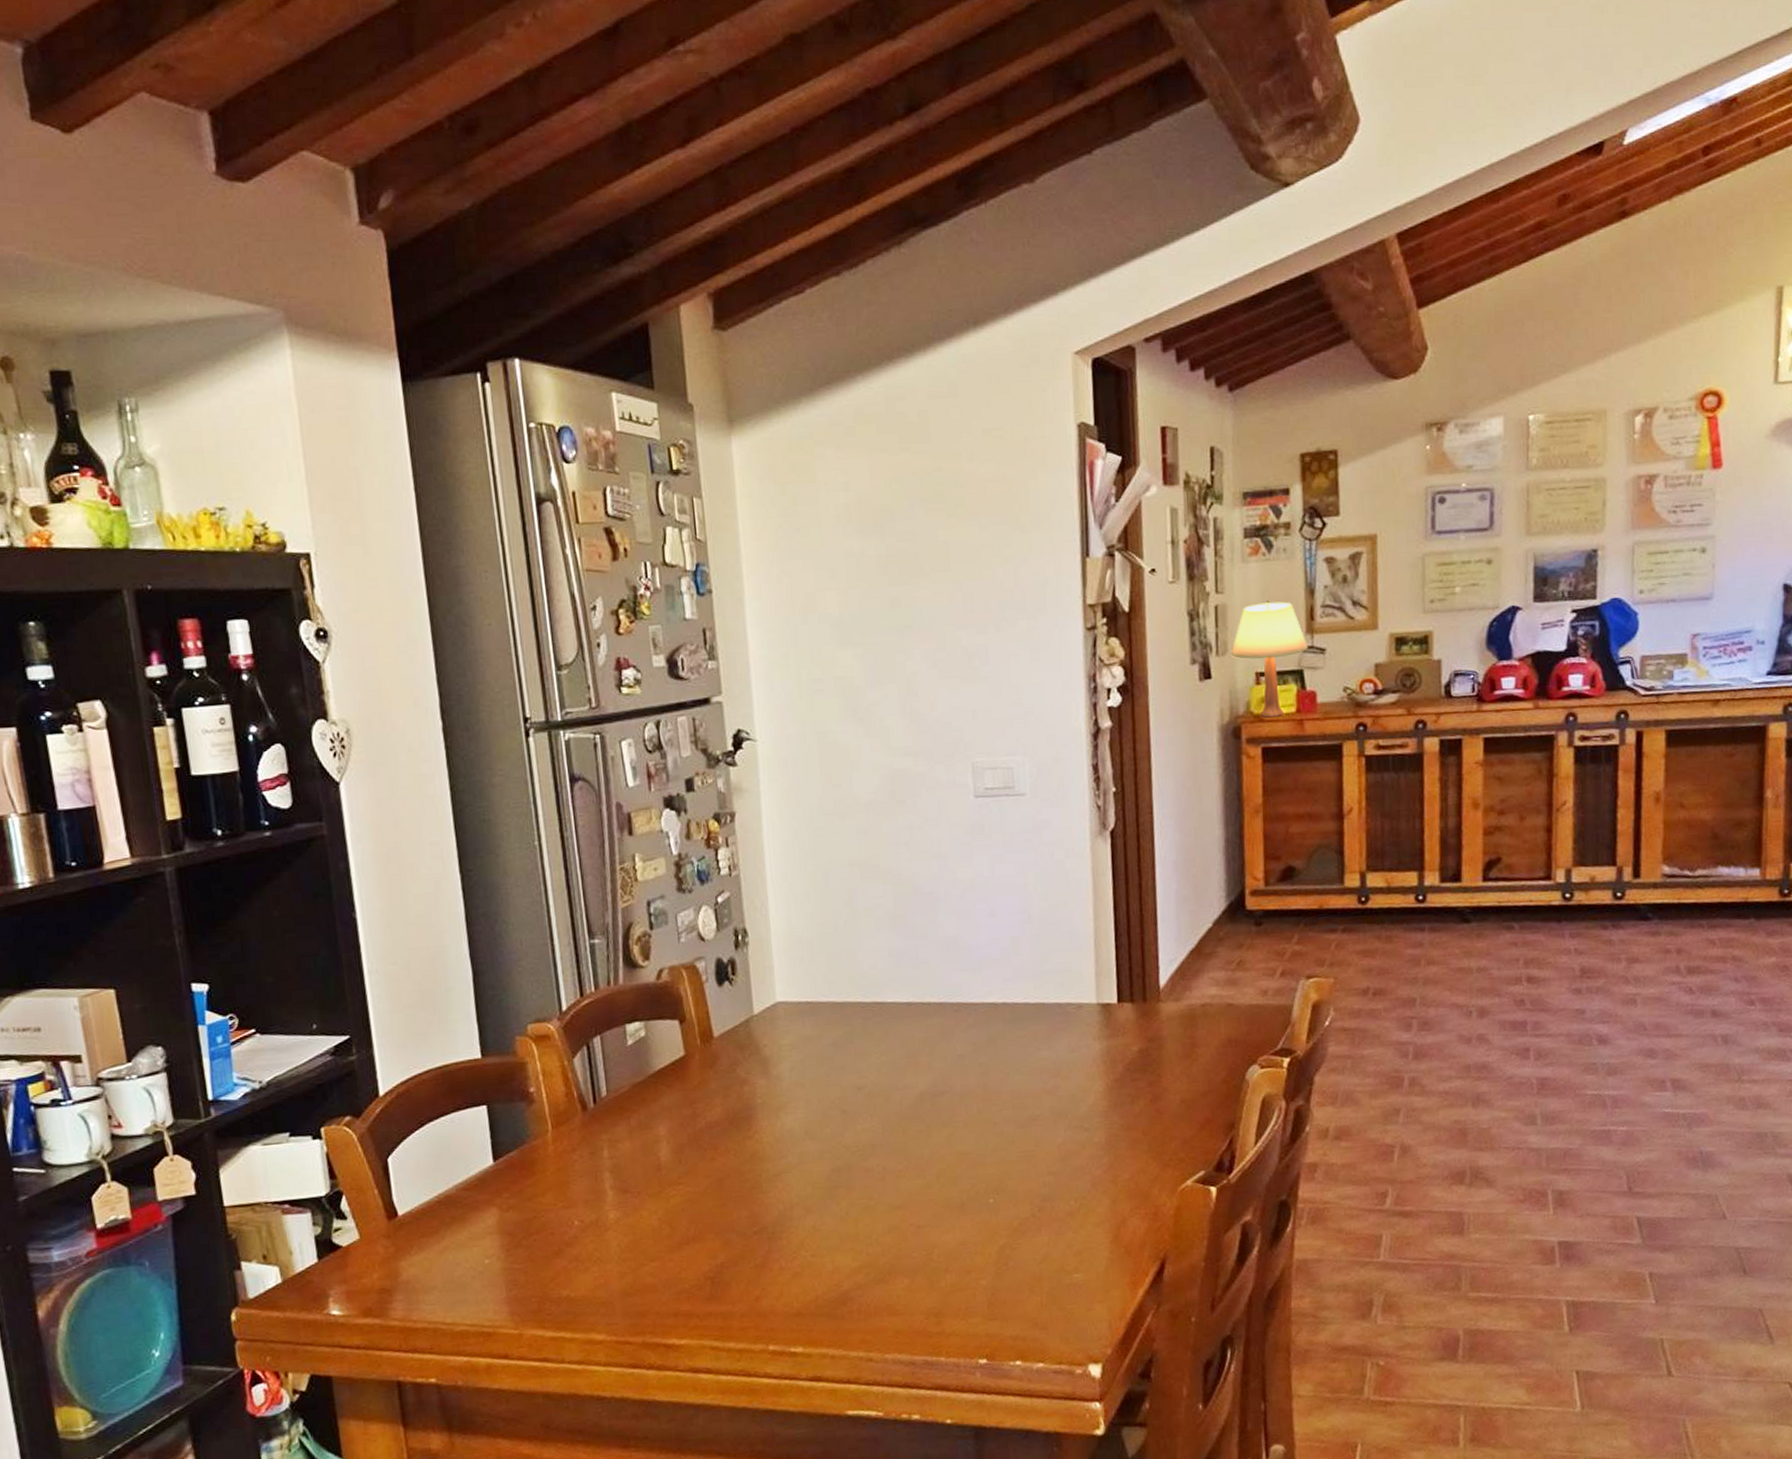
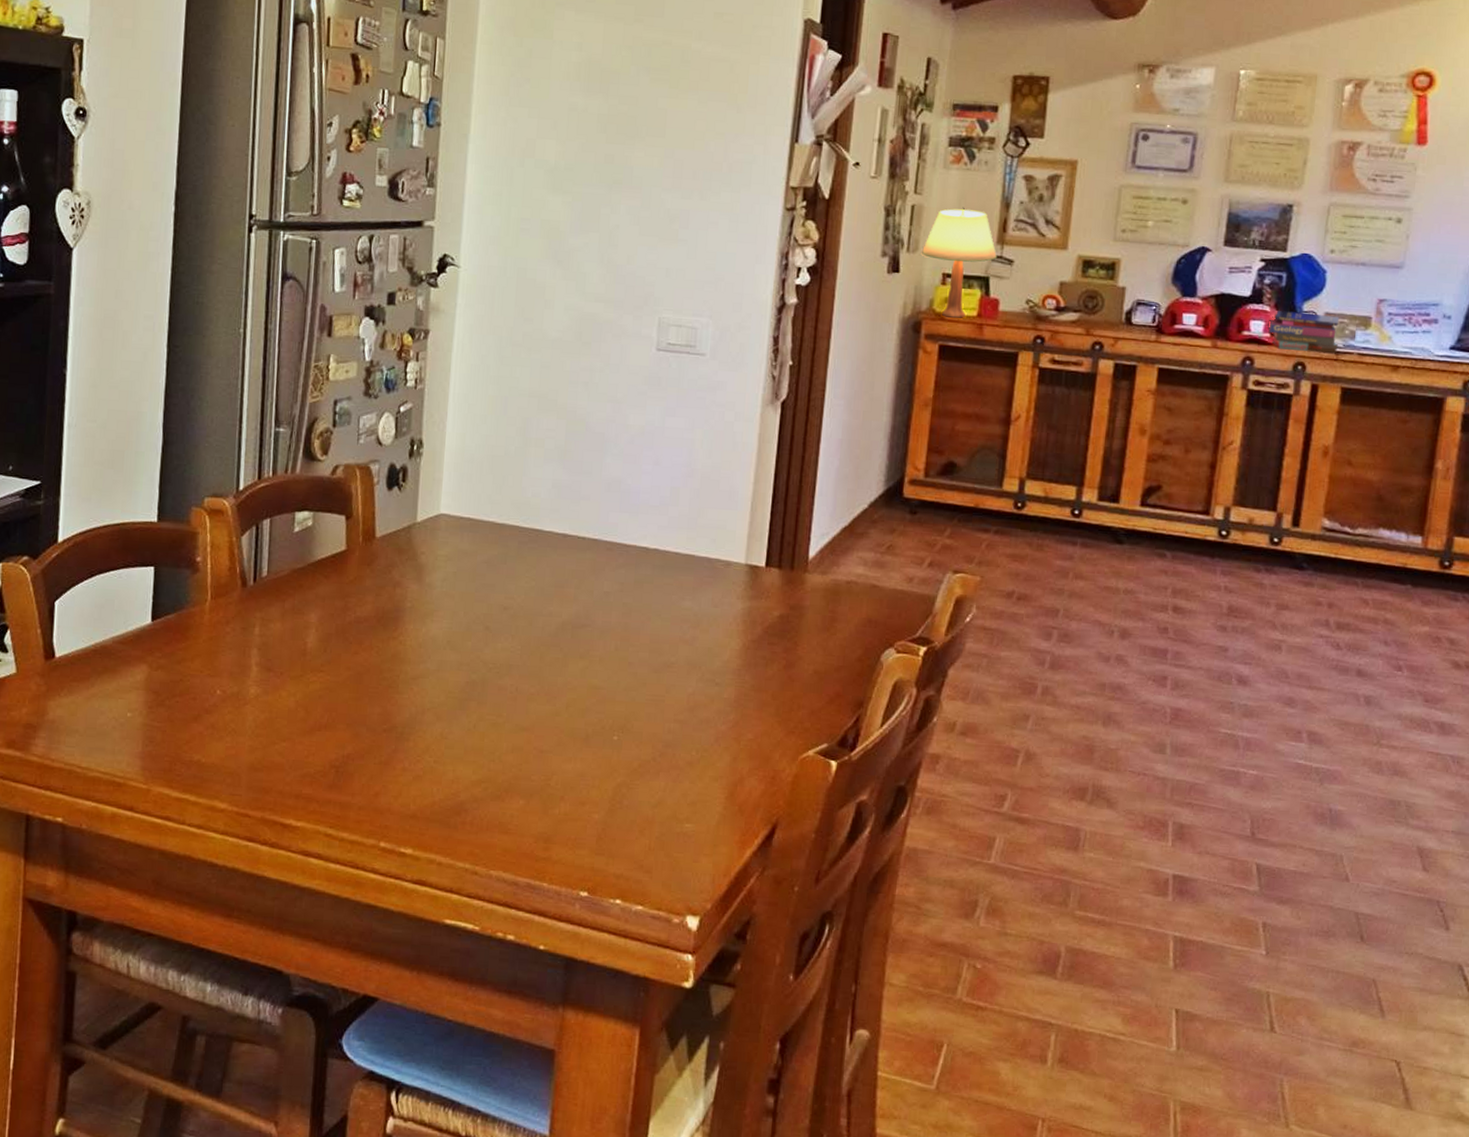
books: none [1586,658,1657,701] -> present [1268,311,1340,354]

